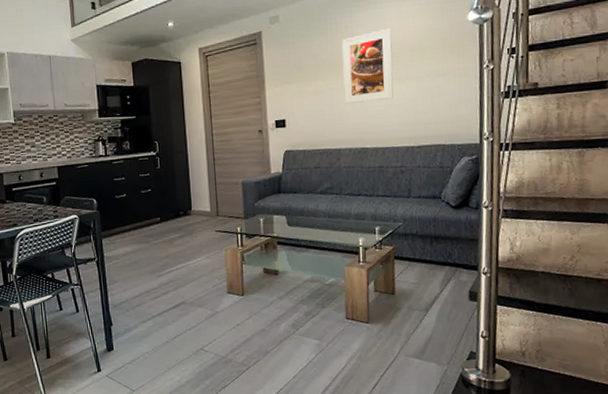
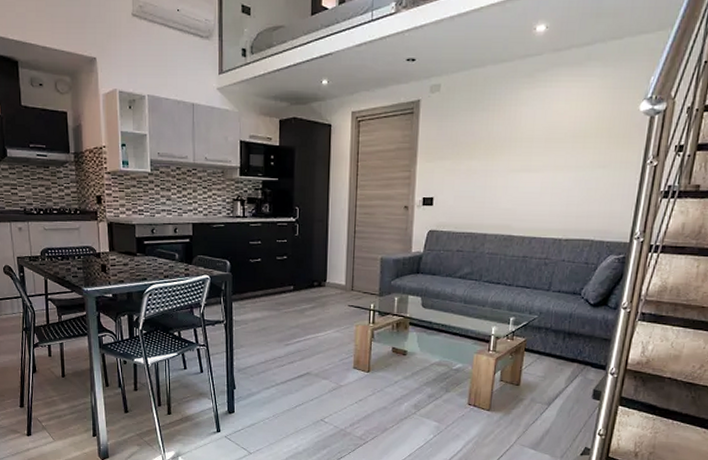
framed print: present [342,28,394,105] -> none [497,110,558,188]

